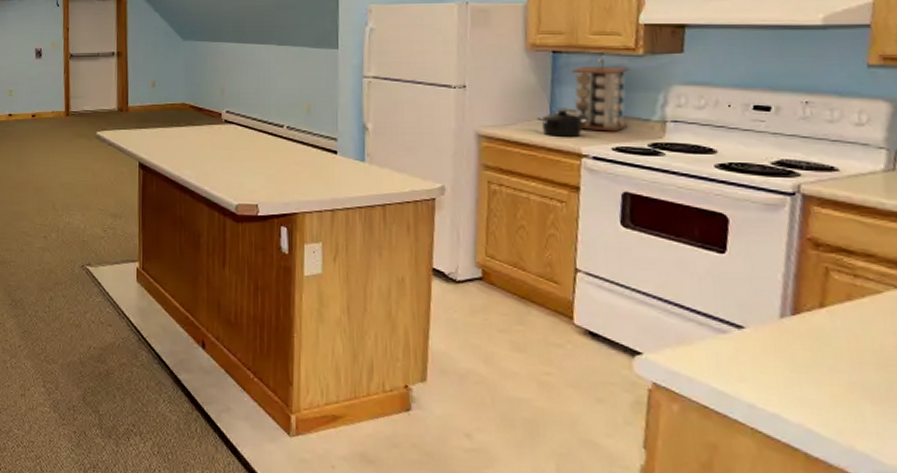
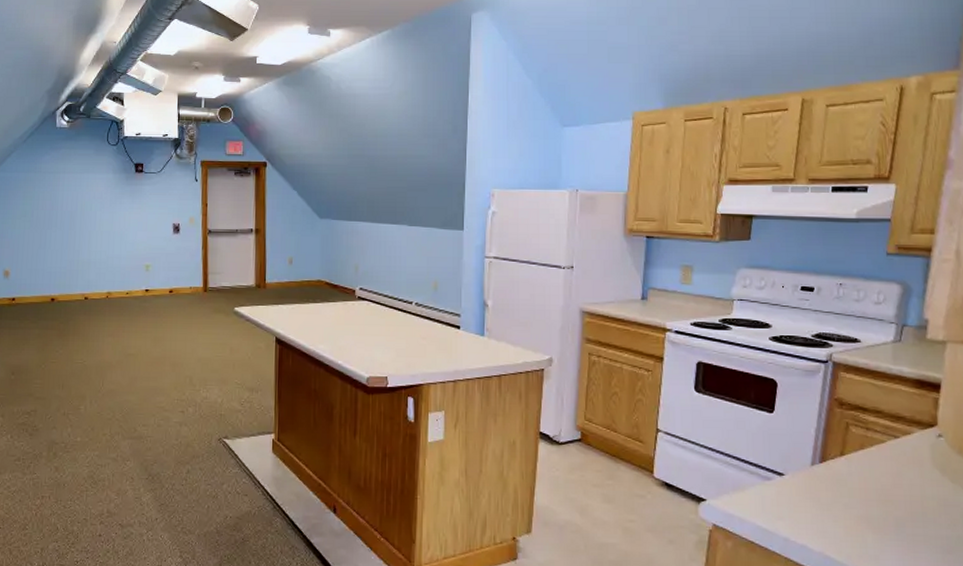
saucepan: present [536,109,588,138] -> none [630,288,673,314]
spice rack: present [571,58,630,132] -> none [661,243,708,309]

